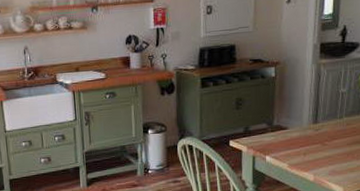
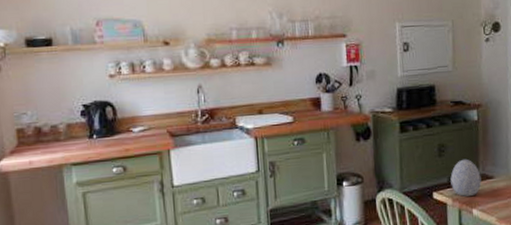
decorative egg: none [246,111,276,145] -> present [450,158,482,197]

